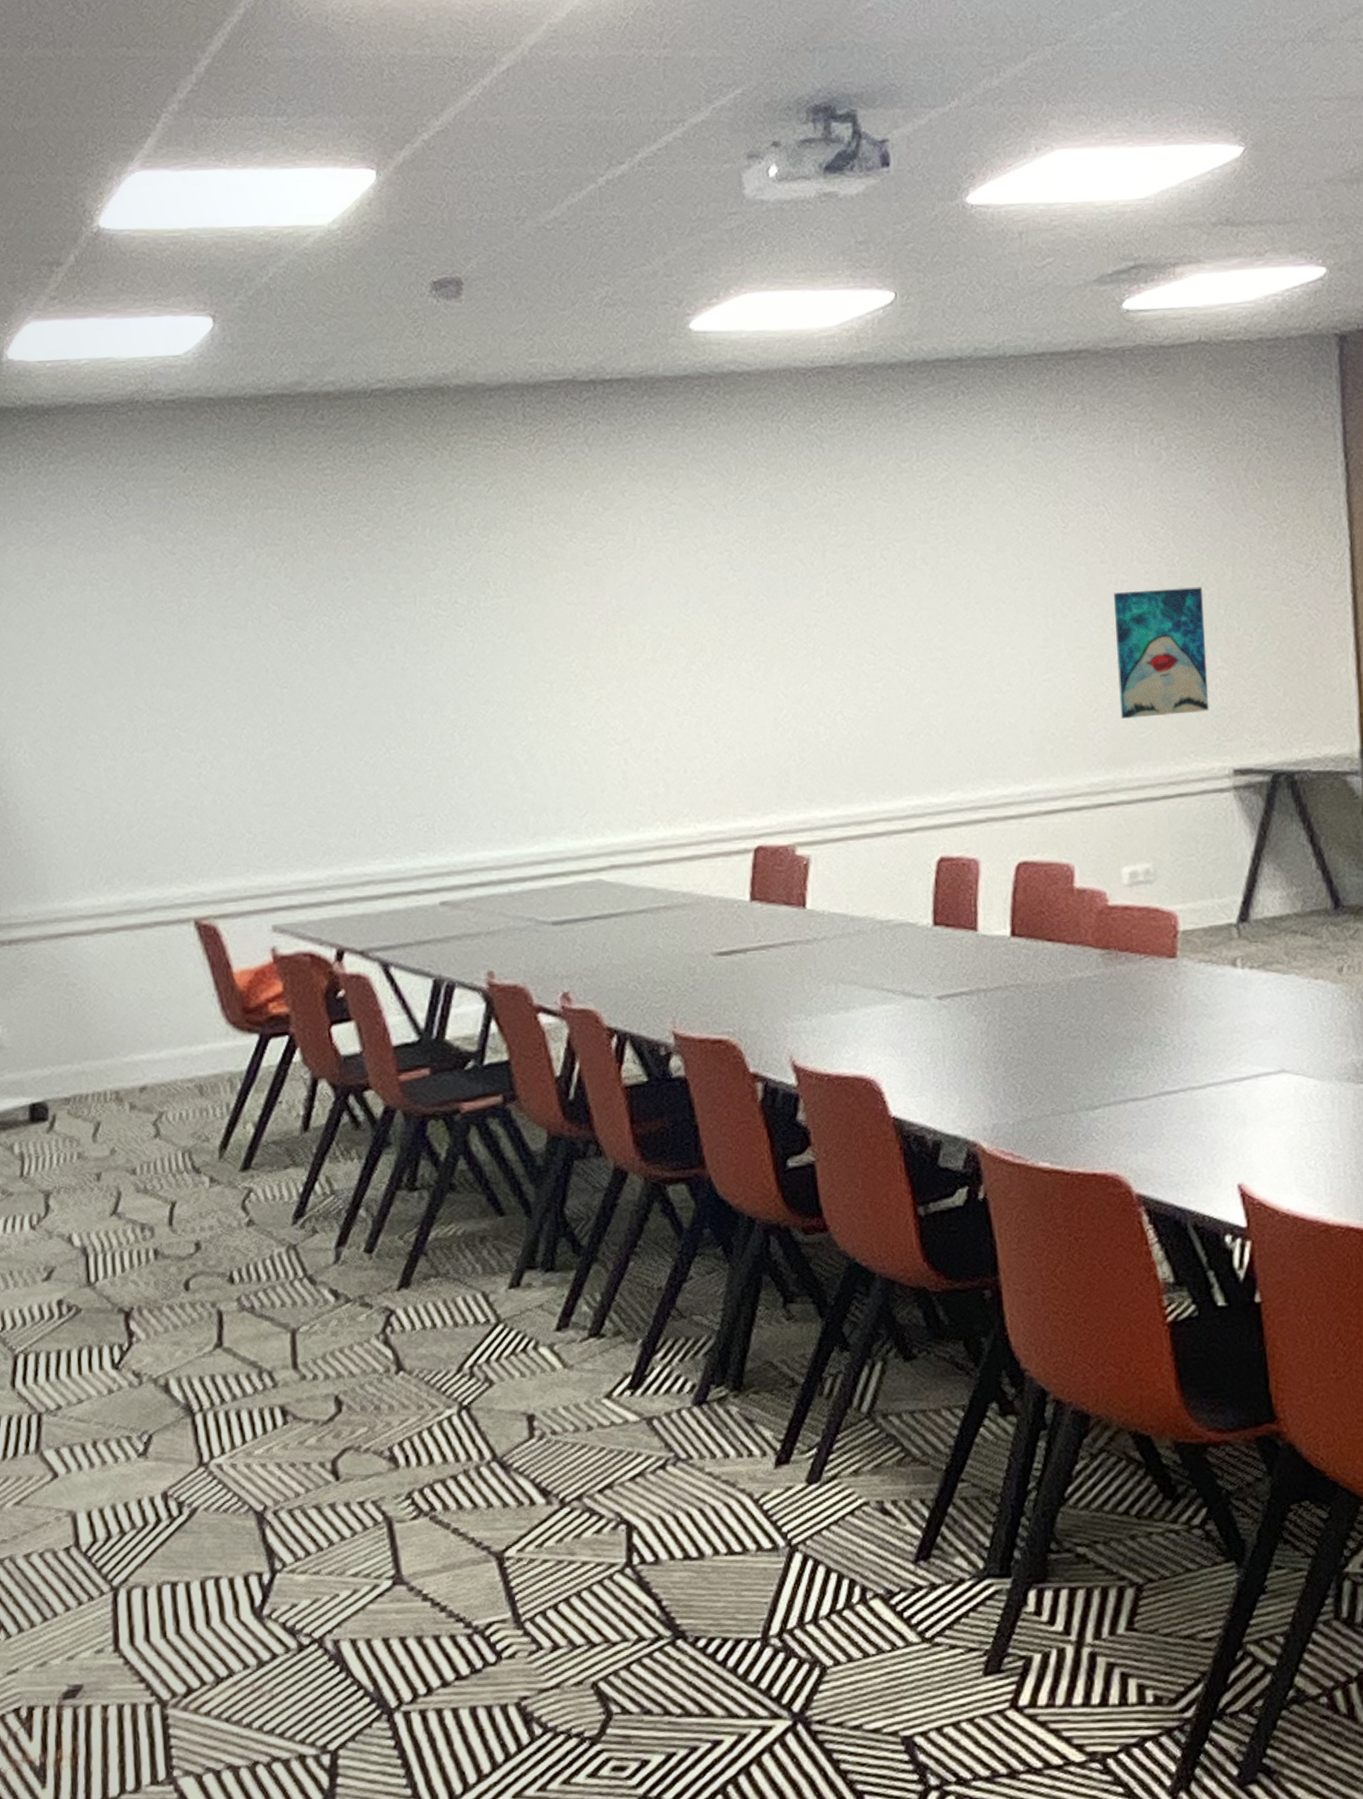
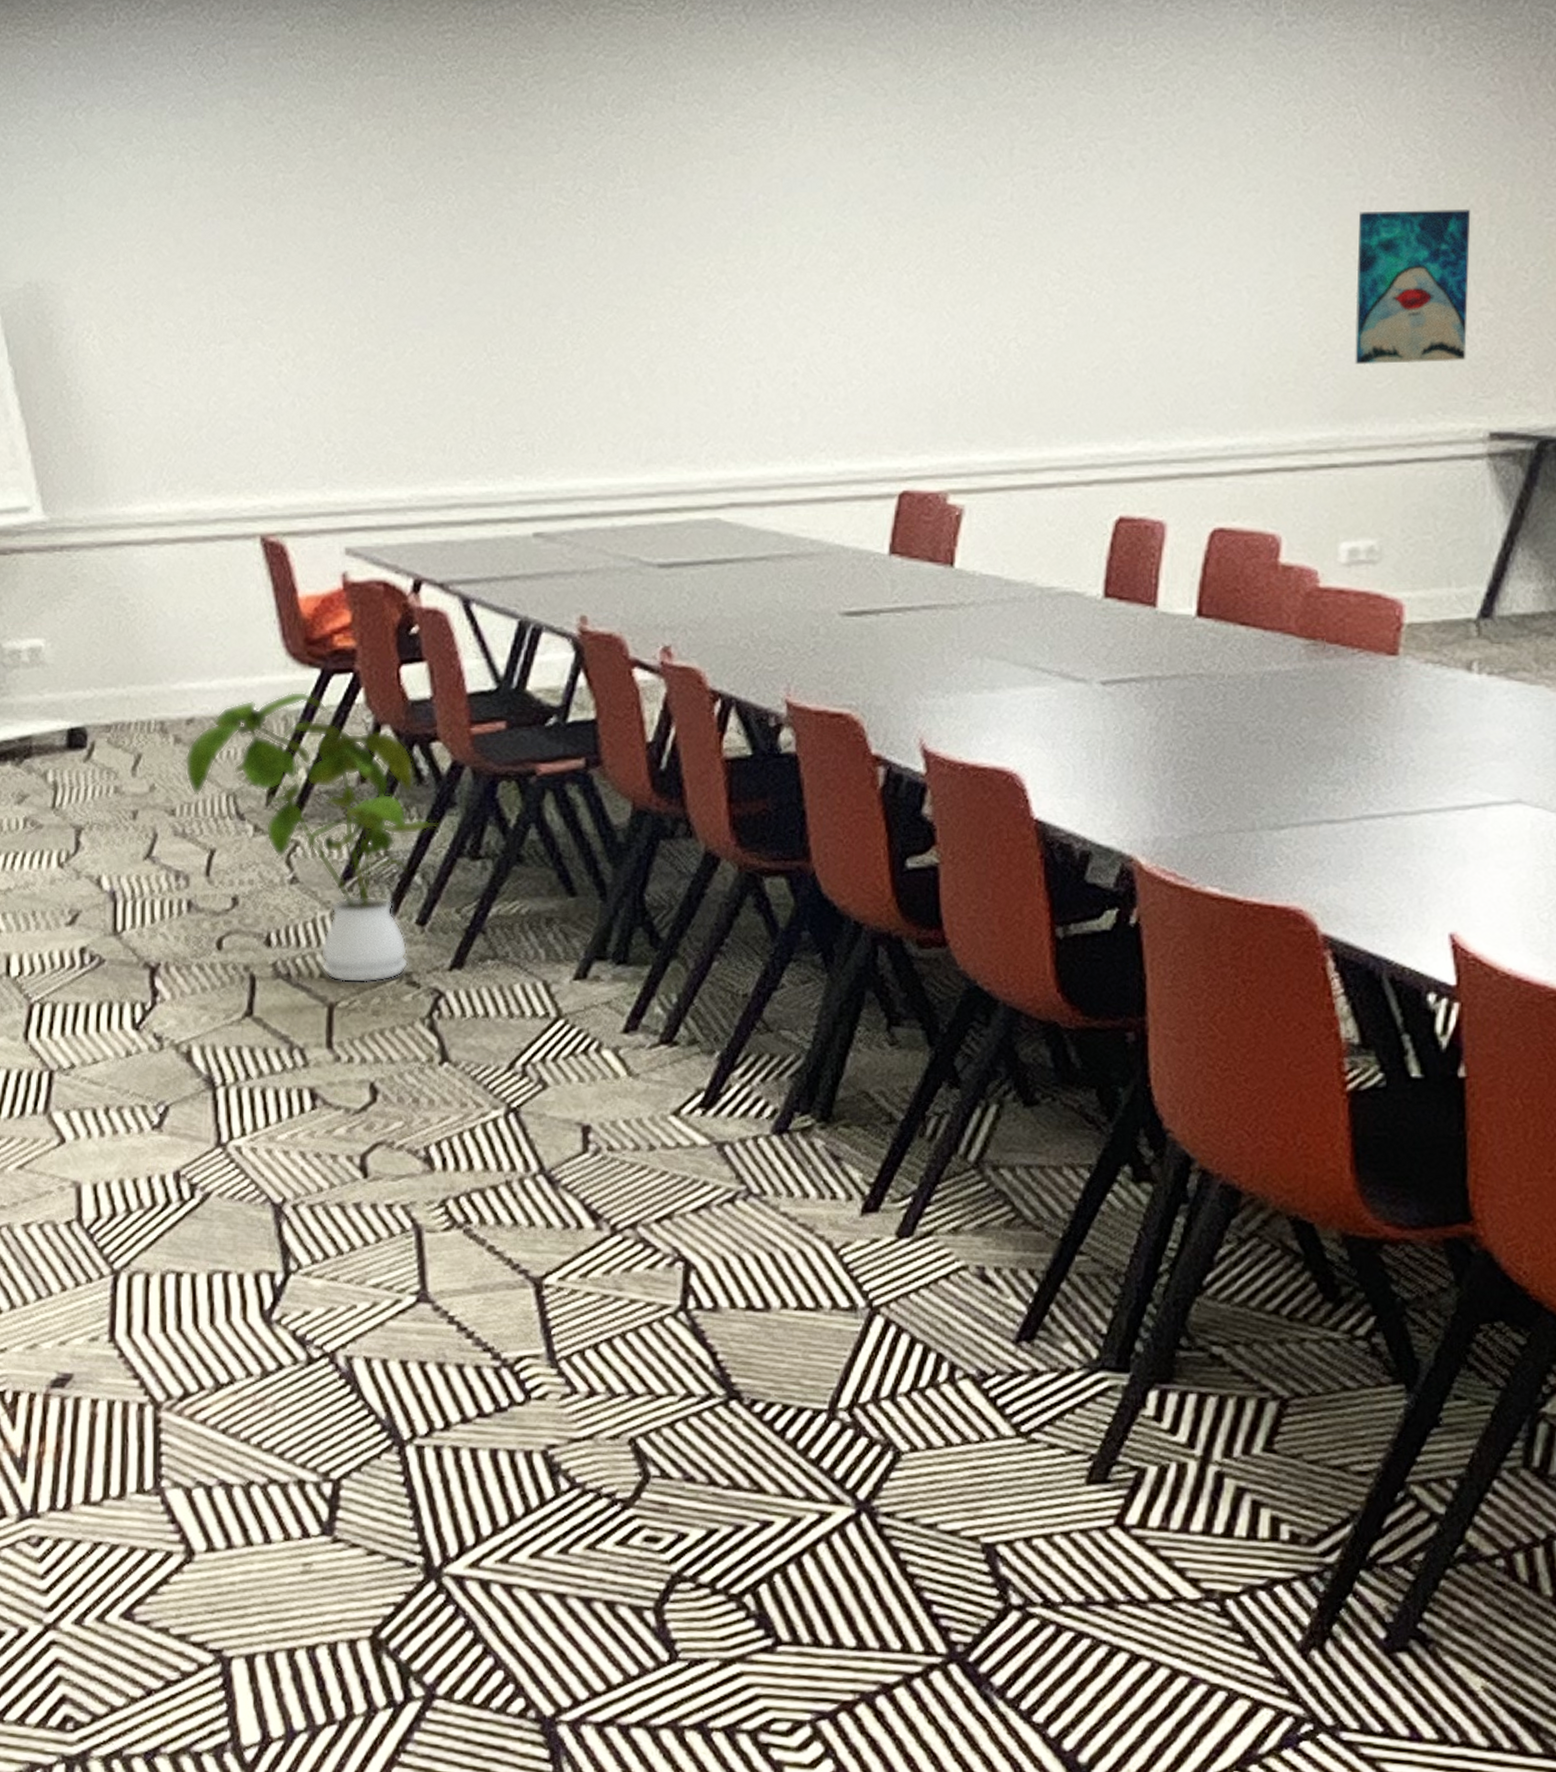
house plant: none [141,1055,378,1310] -> present [185,691,439,984]

